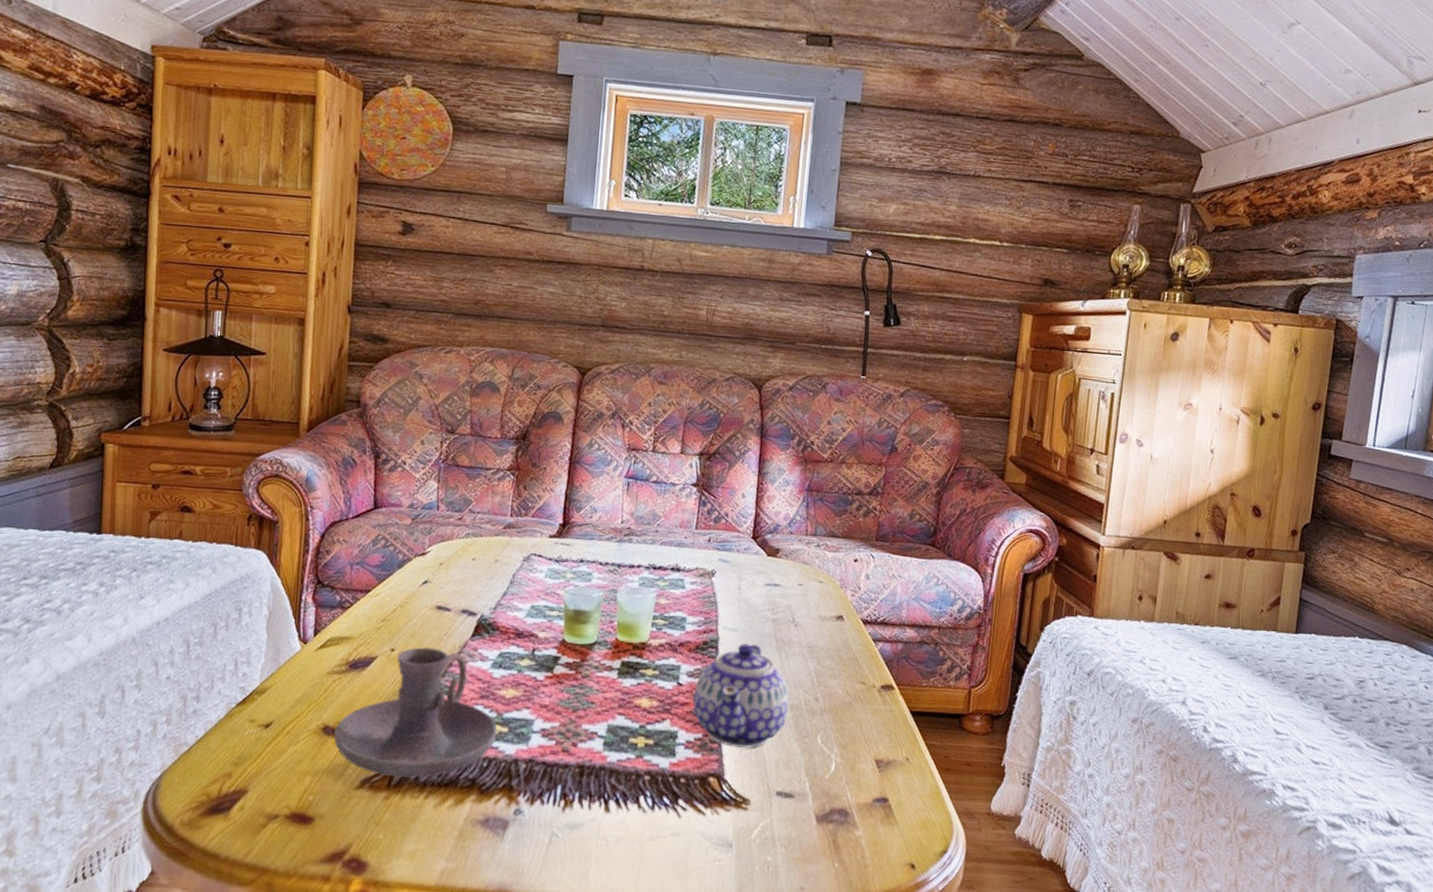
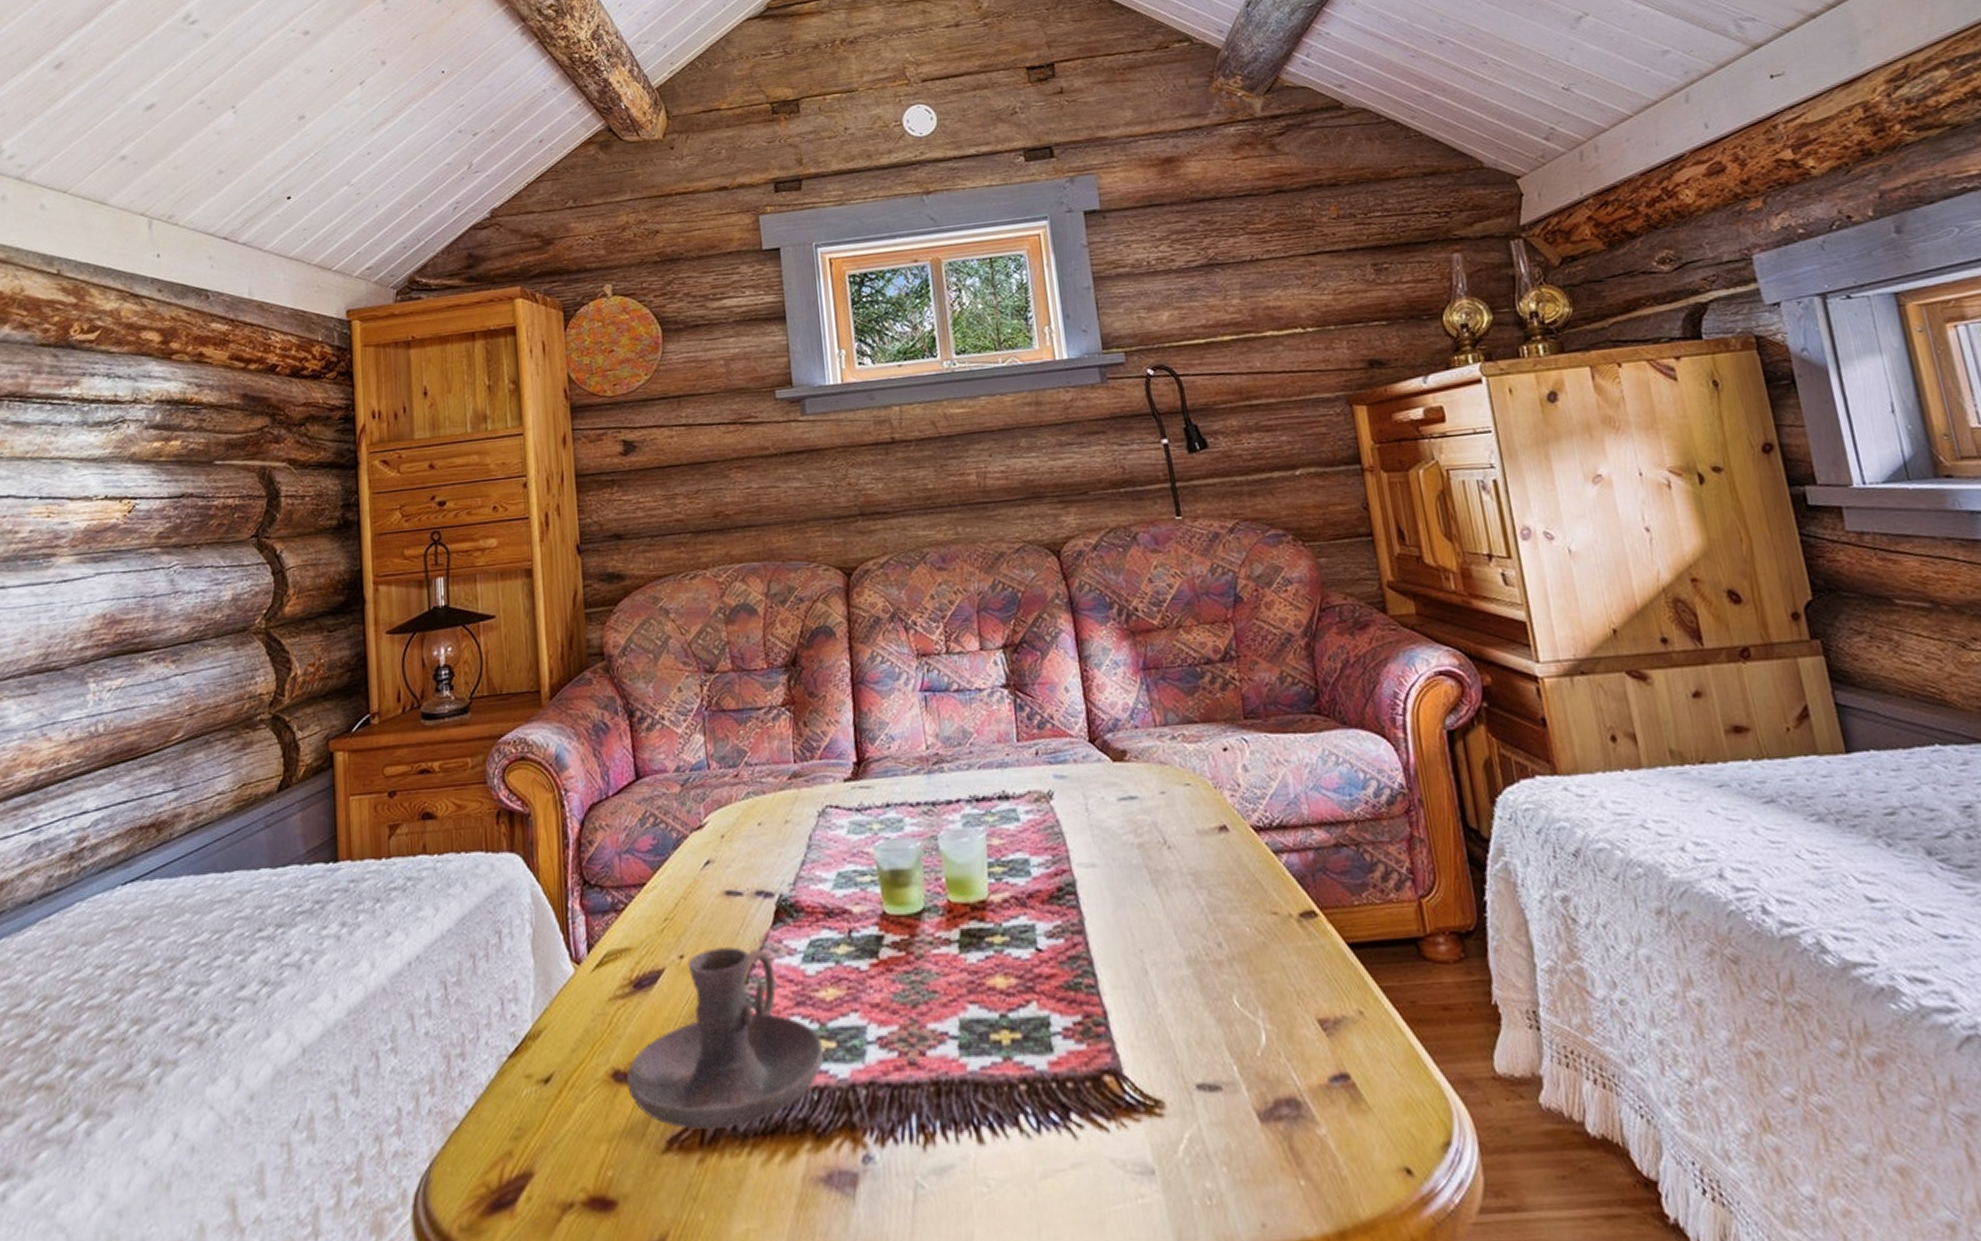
teapot: present [693,643,789,749] -> none [1059,881,1186,1029]

